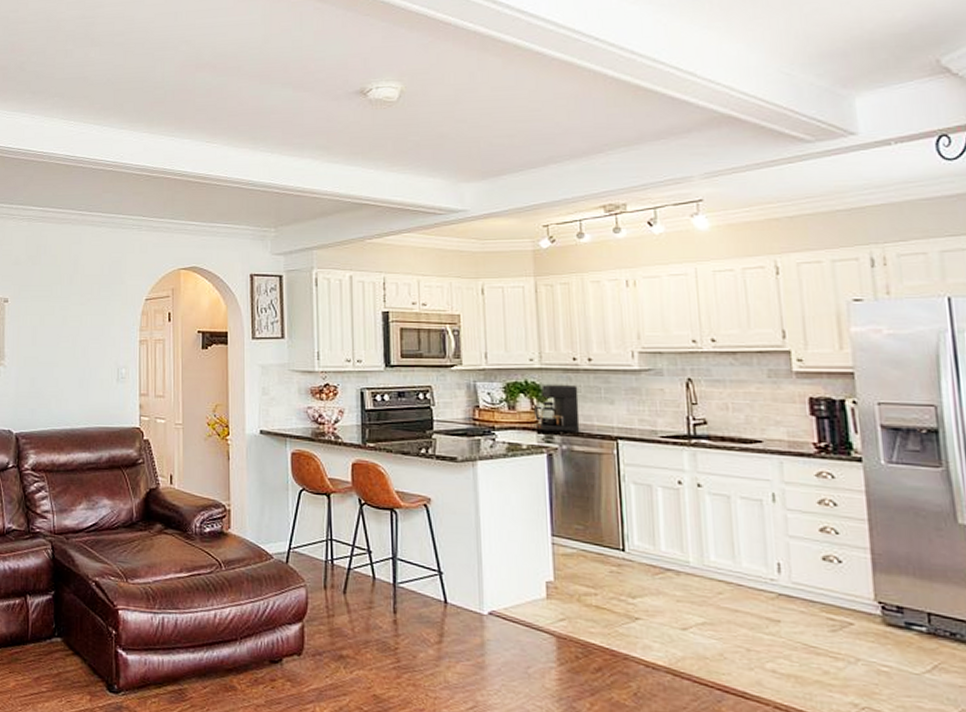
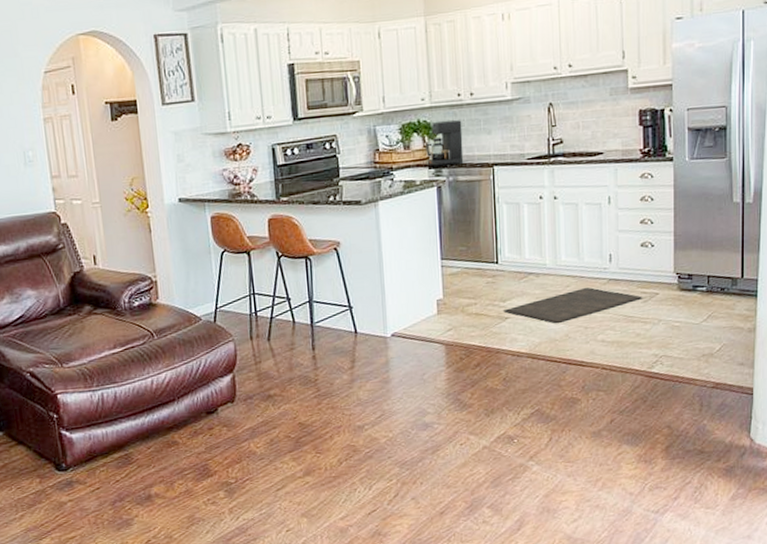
doormat: none [633,599,830,637] -> present [503,287,643,323]

